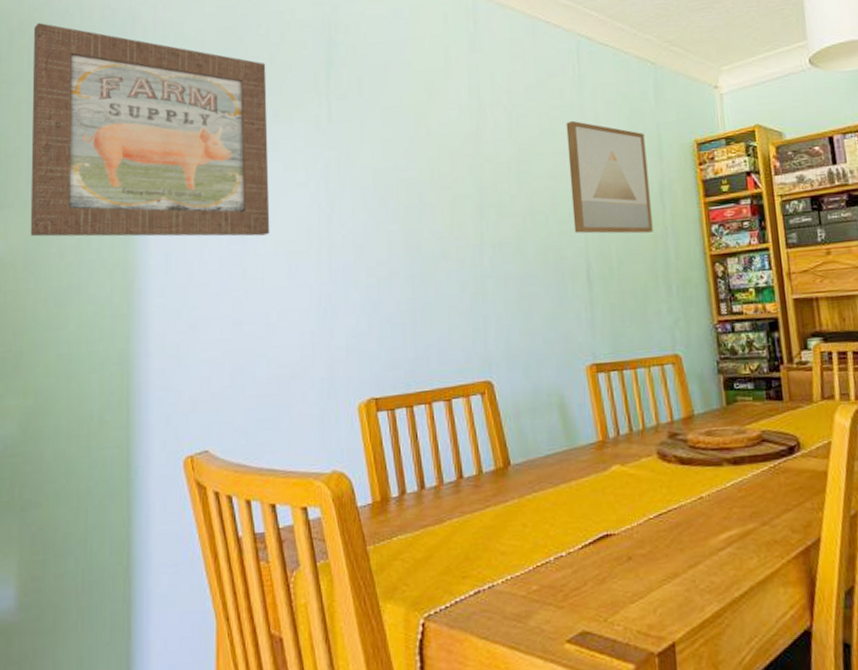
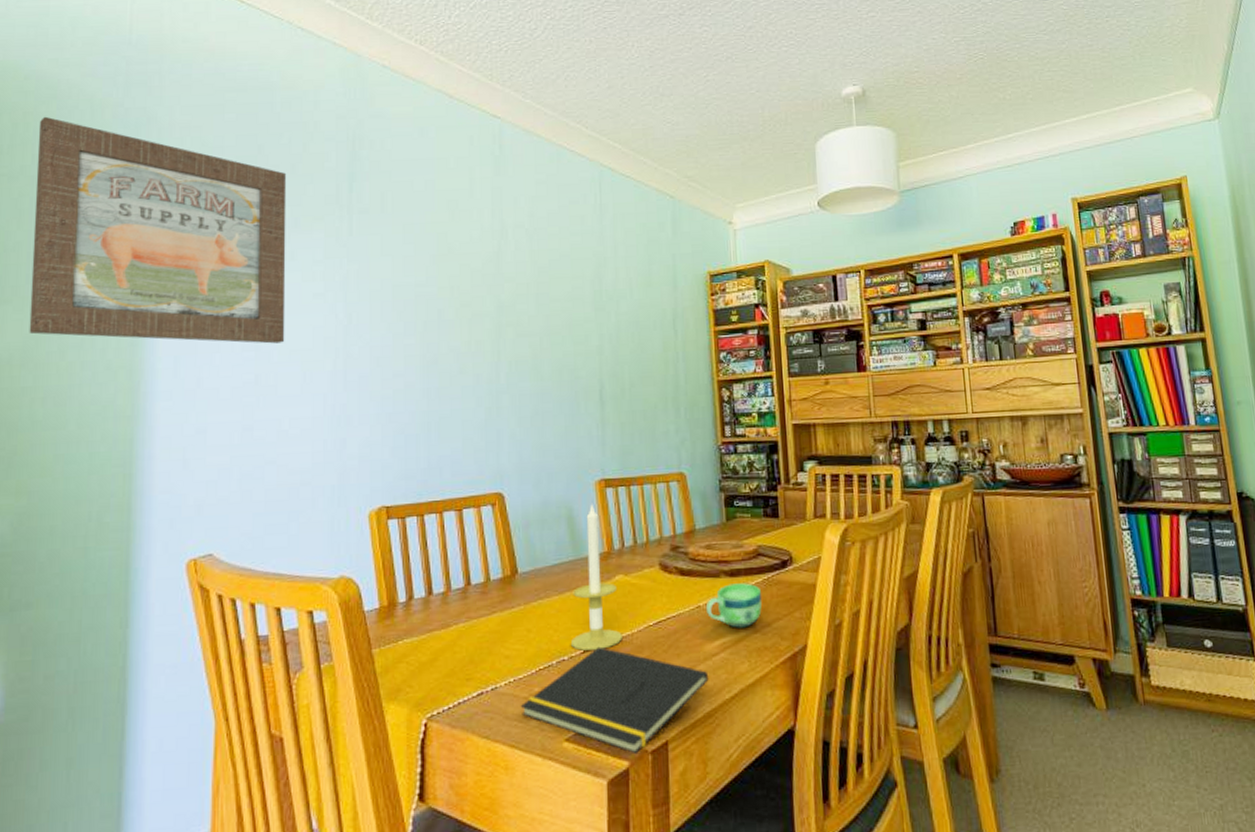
notepad: none [518,541,716,657] -> present [520,646,709,755]
wall art: present [566,120,653,234] -> none [585,247,665,358]
candle: none [568,389,622,546] -> present [571,503,622,651]
cup: none [708,471,769,521] -> present [705,583,762,628]

